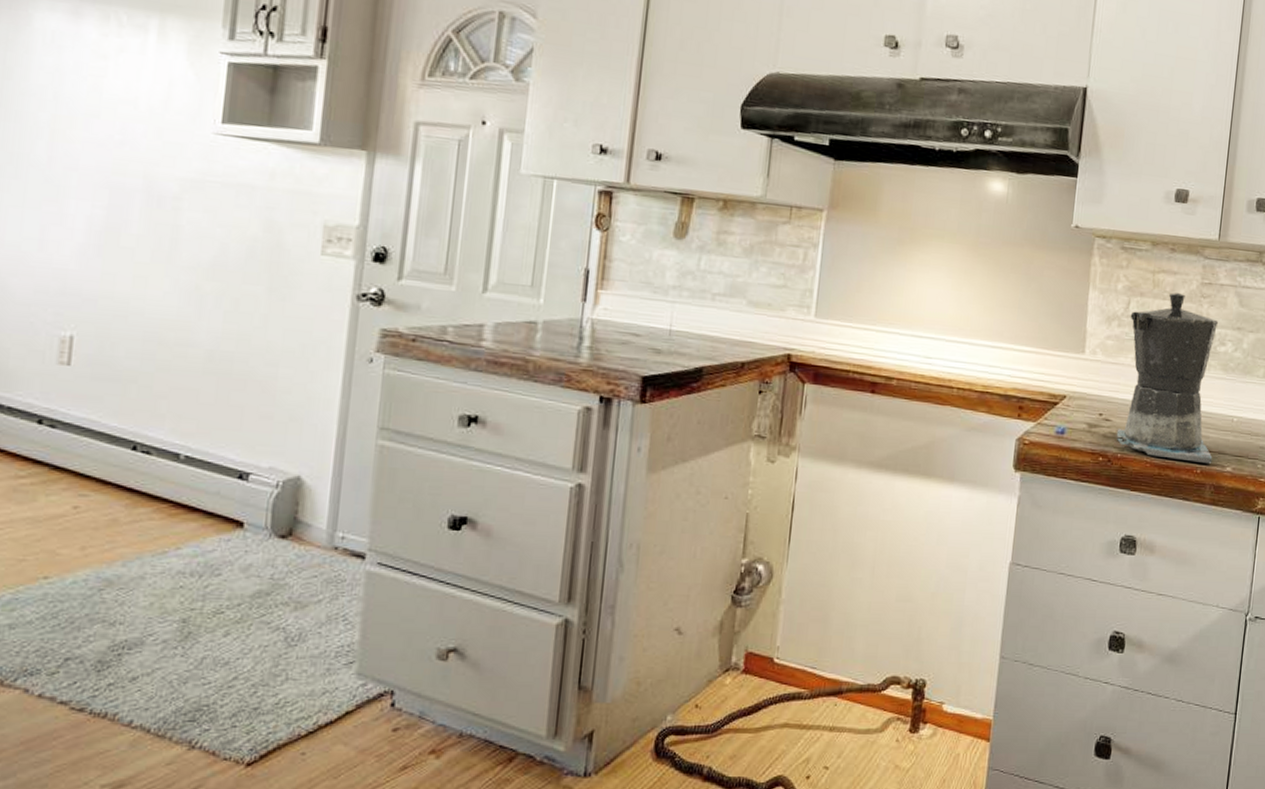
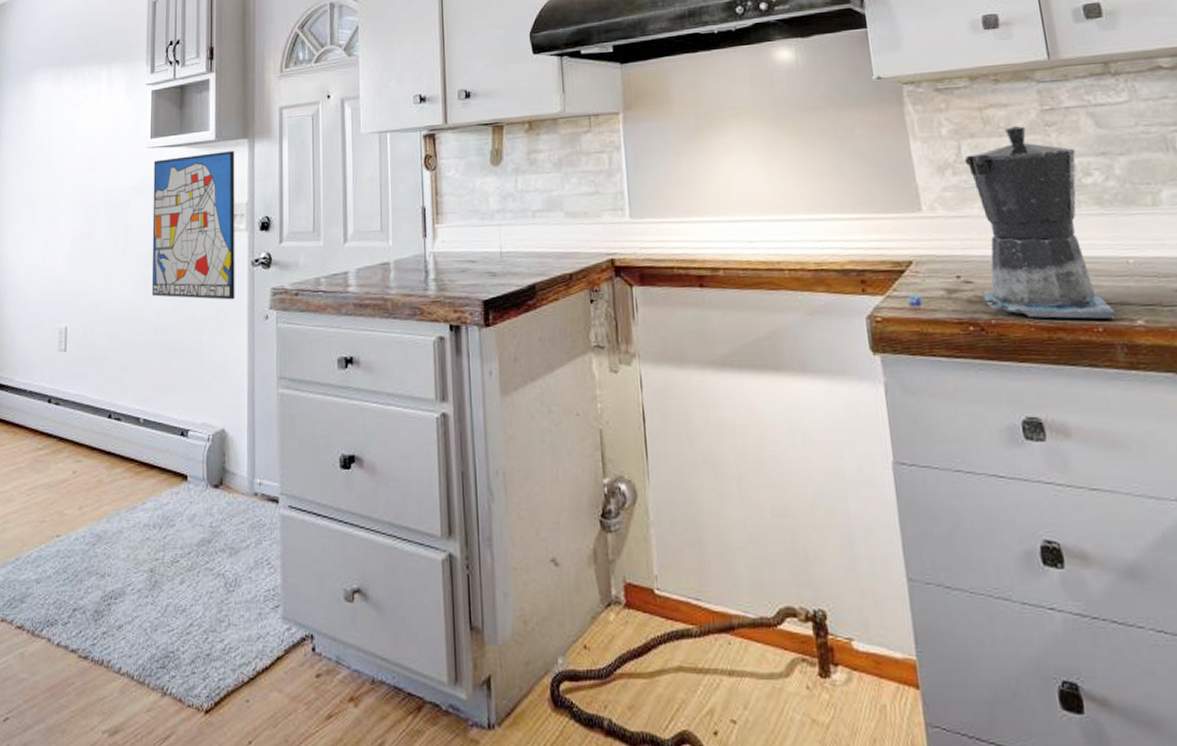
wall art: none [209,151,347,335] -> present [151,151,235,300]

